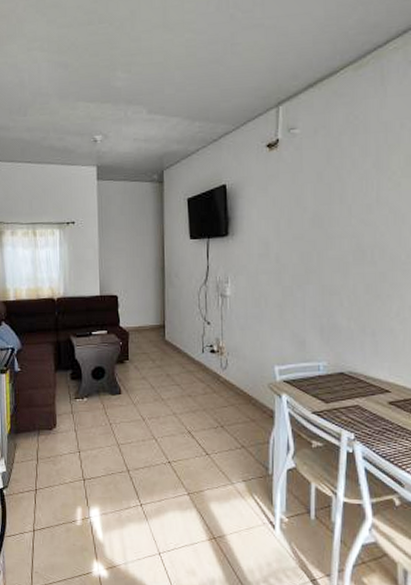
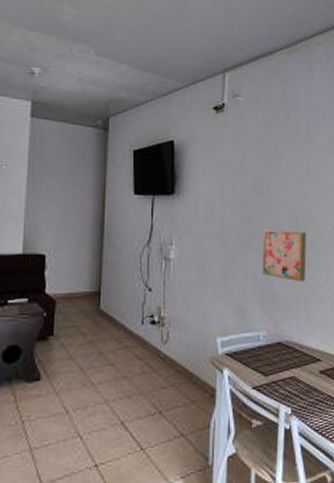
wall art: none [322,263,376,315] -> present [261,229,307,282]

